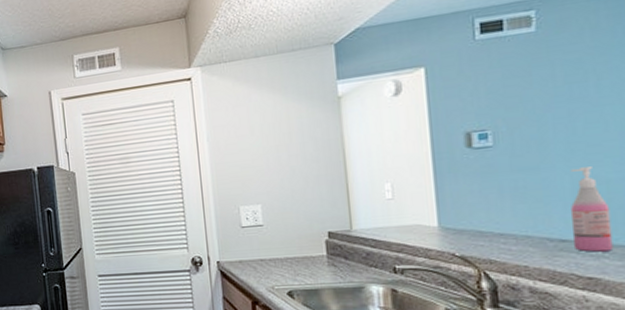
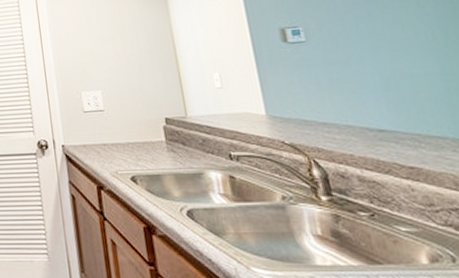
soap dispenser: present [570,167,613,252] -> none [377,62,428,142]

